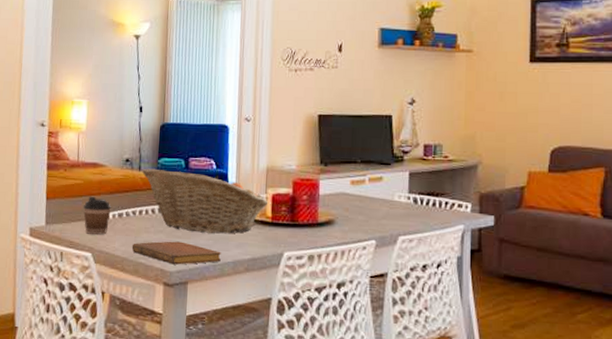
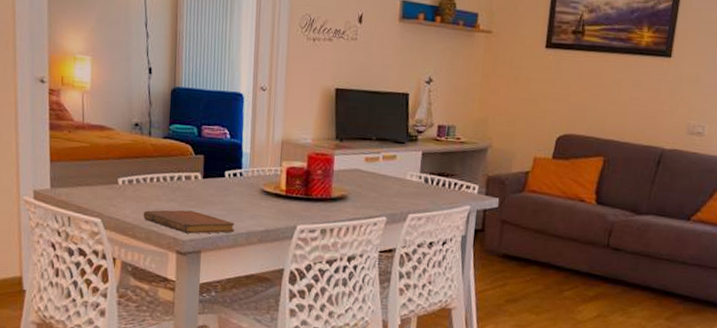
coffee cup: present [83,196,111,235] -> none [90,160,121,201]
fruit basket: present [142,168,268,234] -> none [153,134,283,206]

